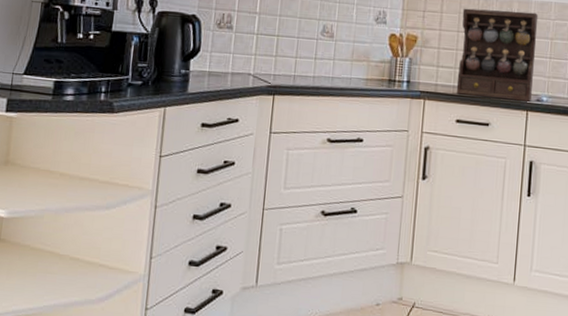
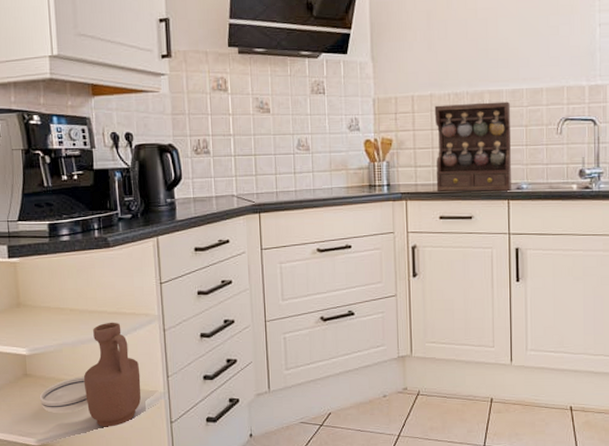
bowl: none [8,247,62,288] -> present [39,376,88,414]
ceramic jug: none [59,191,123,308] -> present [83,322,141,427]

